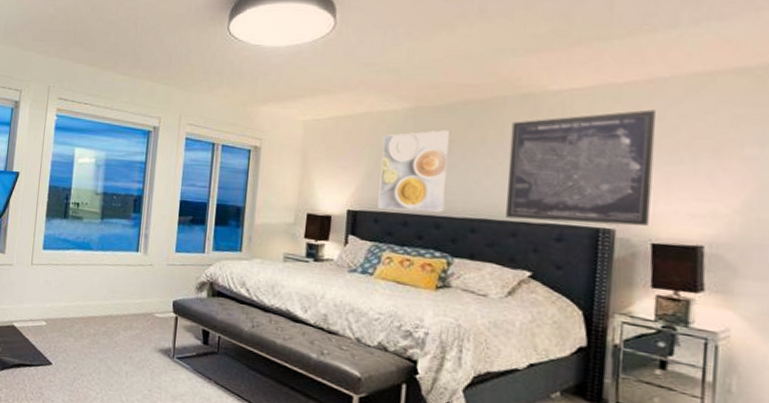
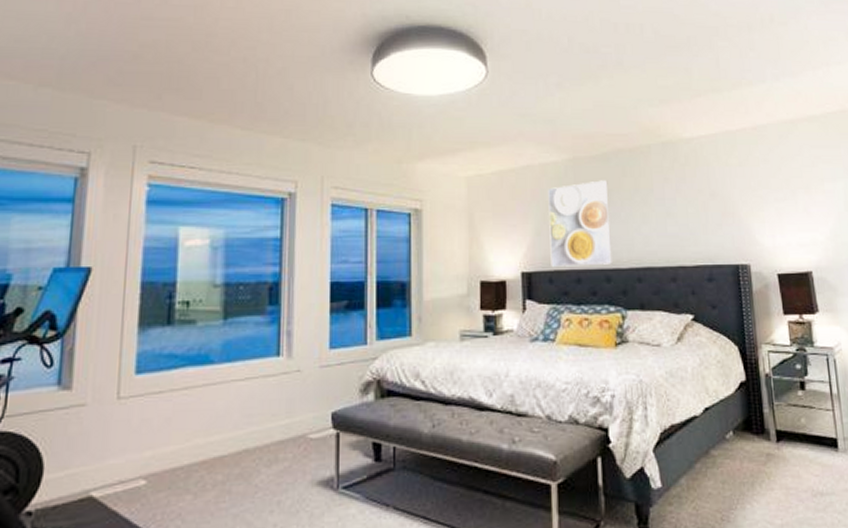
wall art: present [506,109,657,226] -> none [658,153,773,264]

